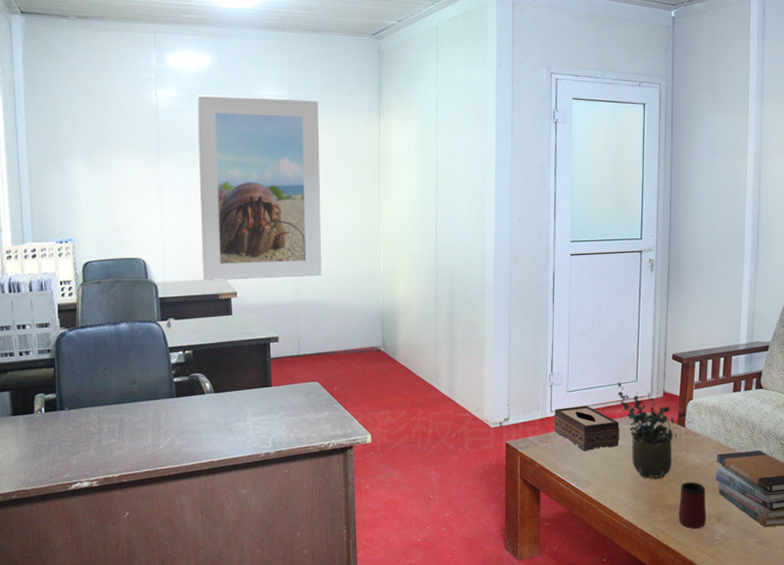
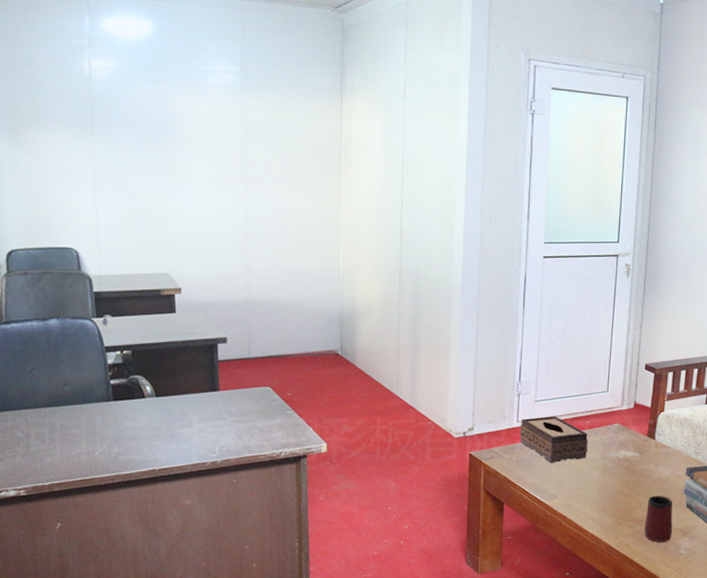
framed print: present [196,94,322,281] -> none [136,66,276,275]
potted plant: present [617,382,687,479] -> none [587,392,657,492]

